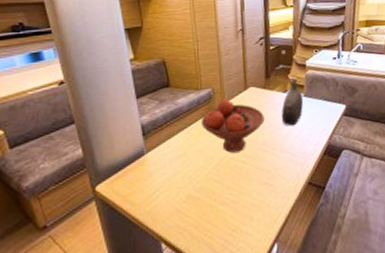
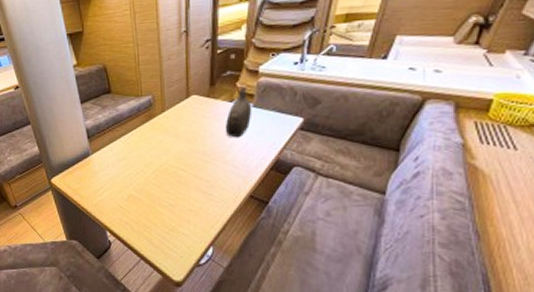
fruit bowl: present [200,99,265,153] -> none [141,107,206,160]

